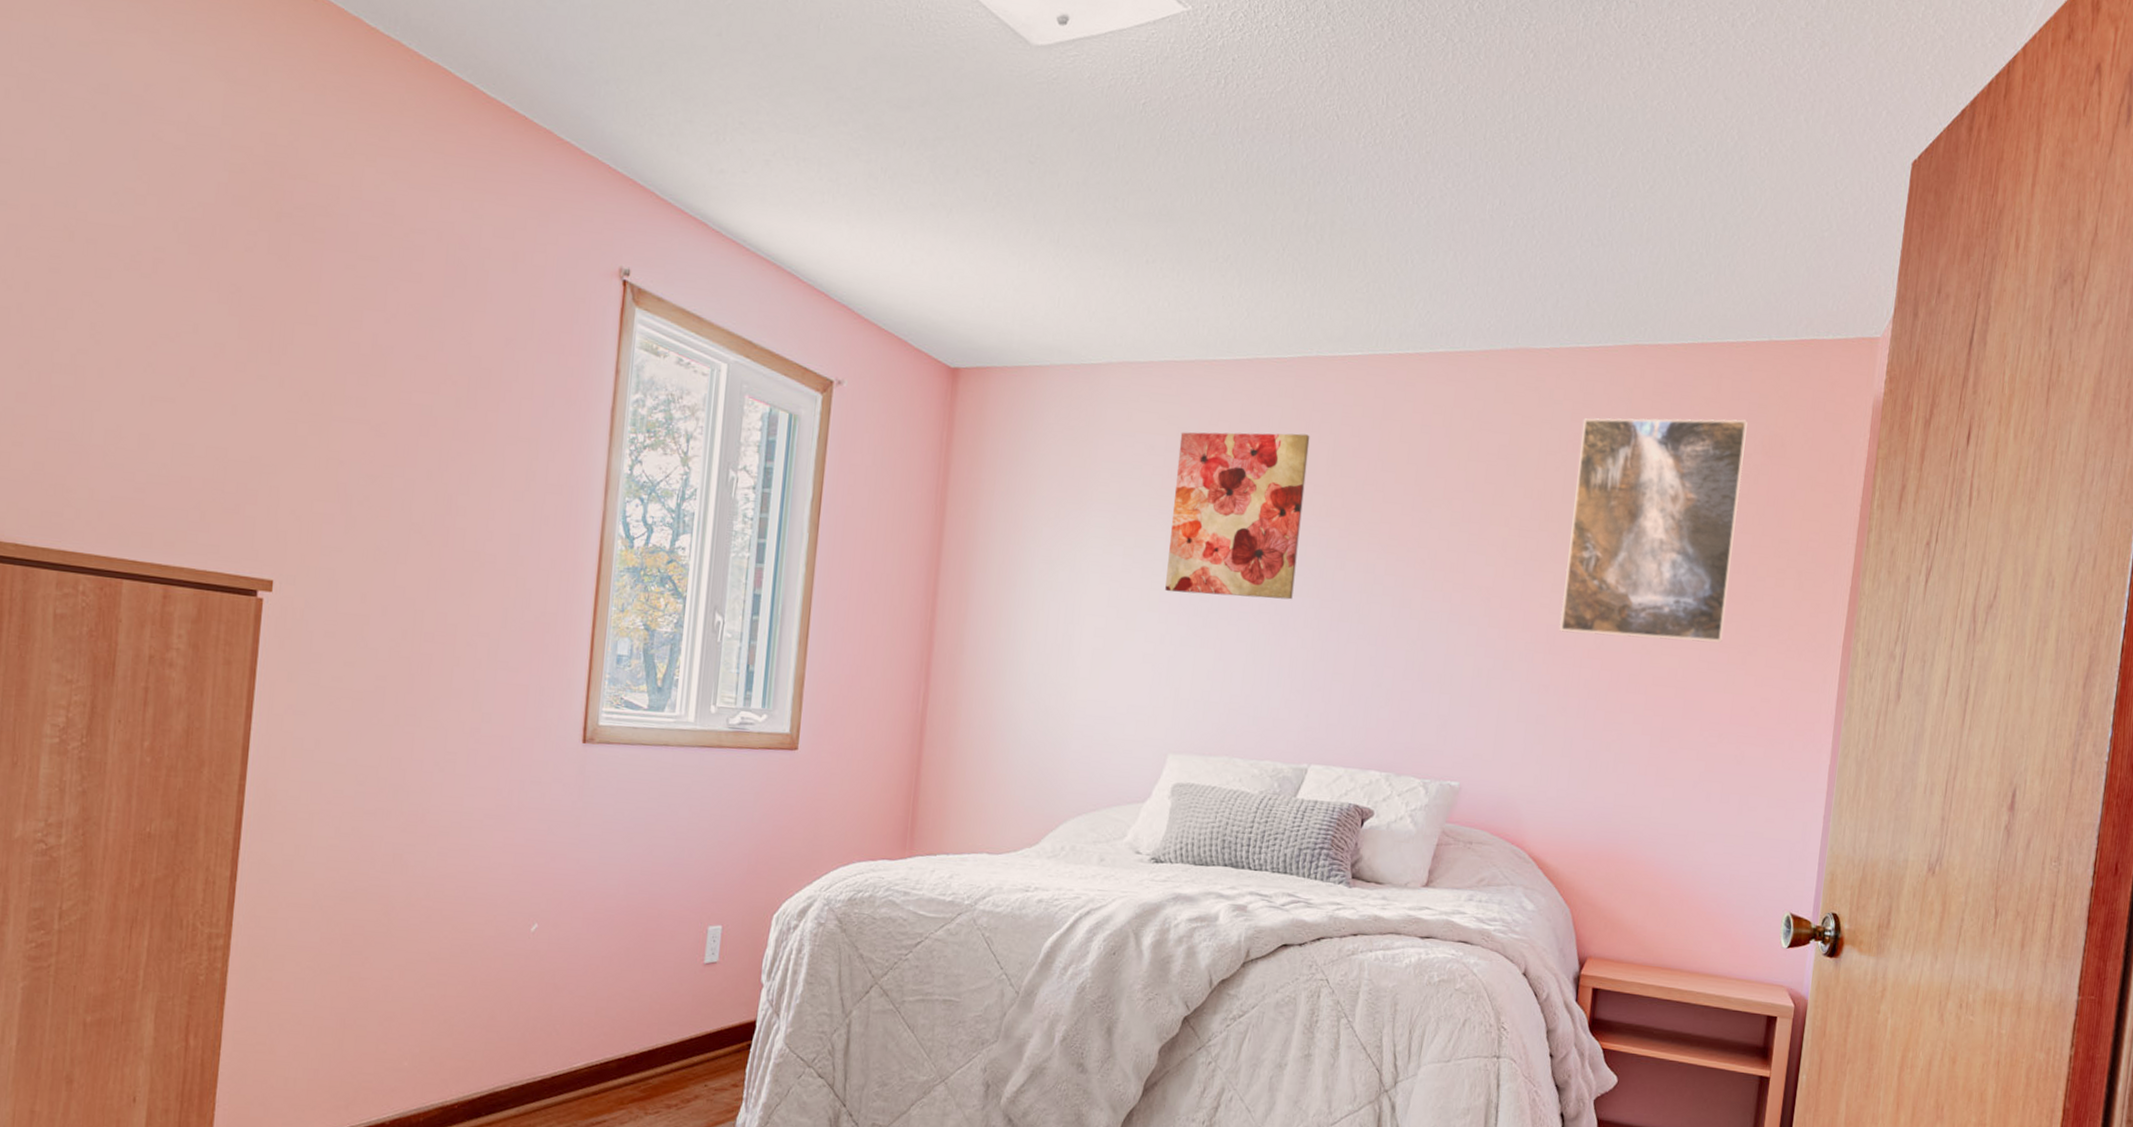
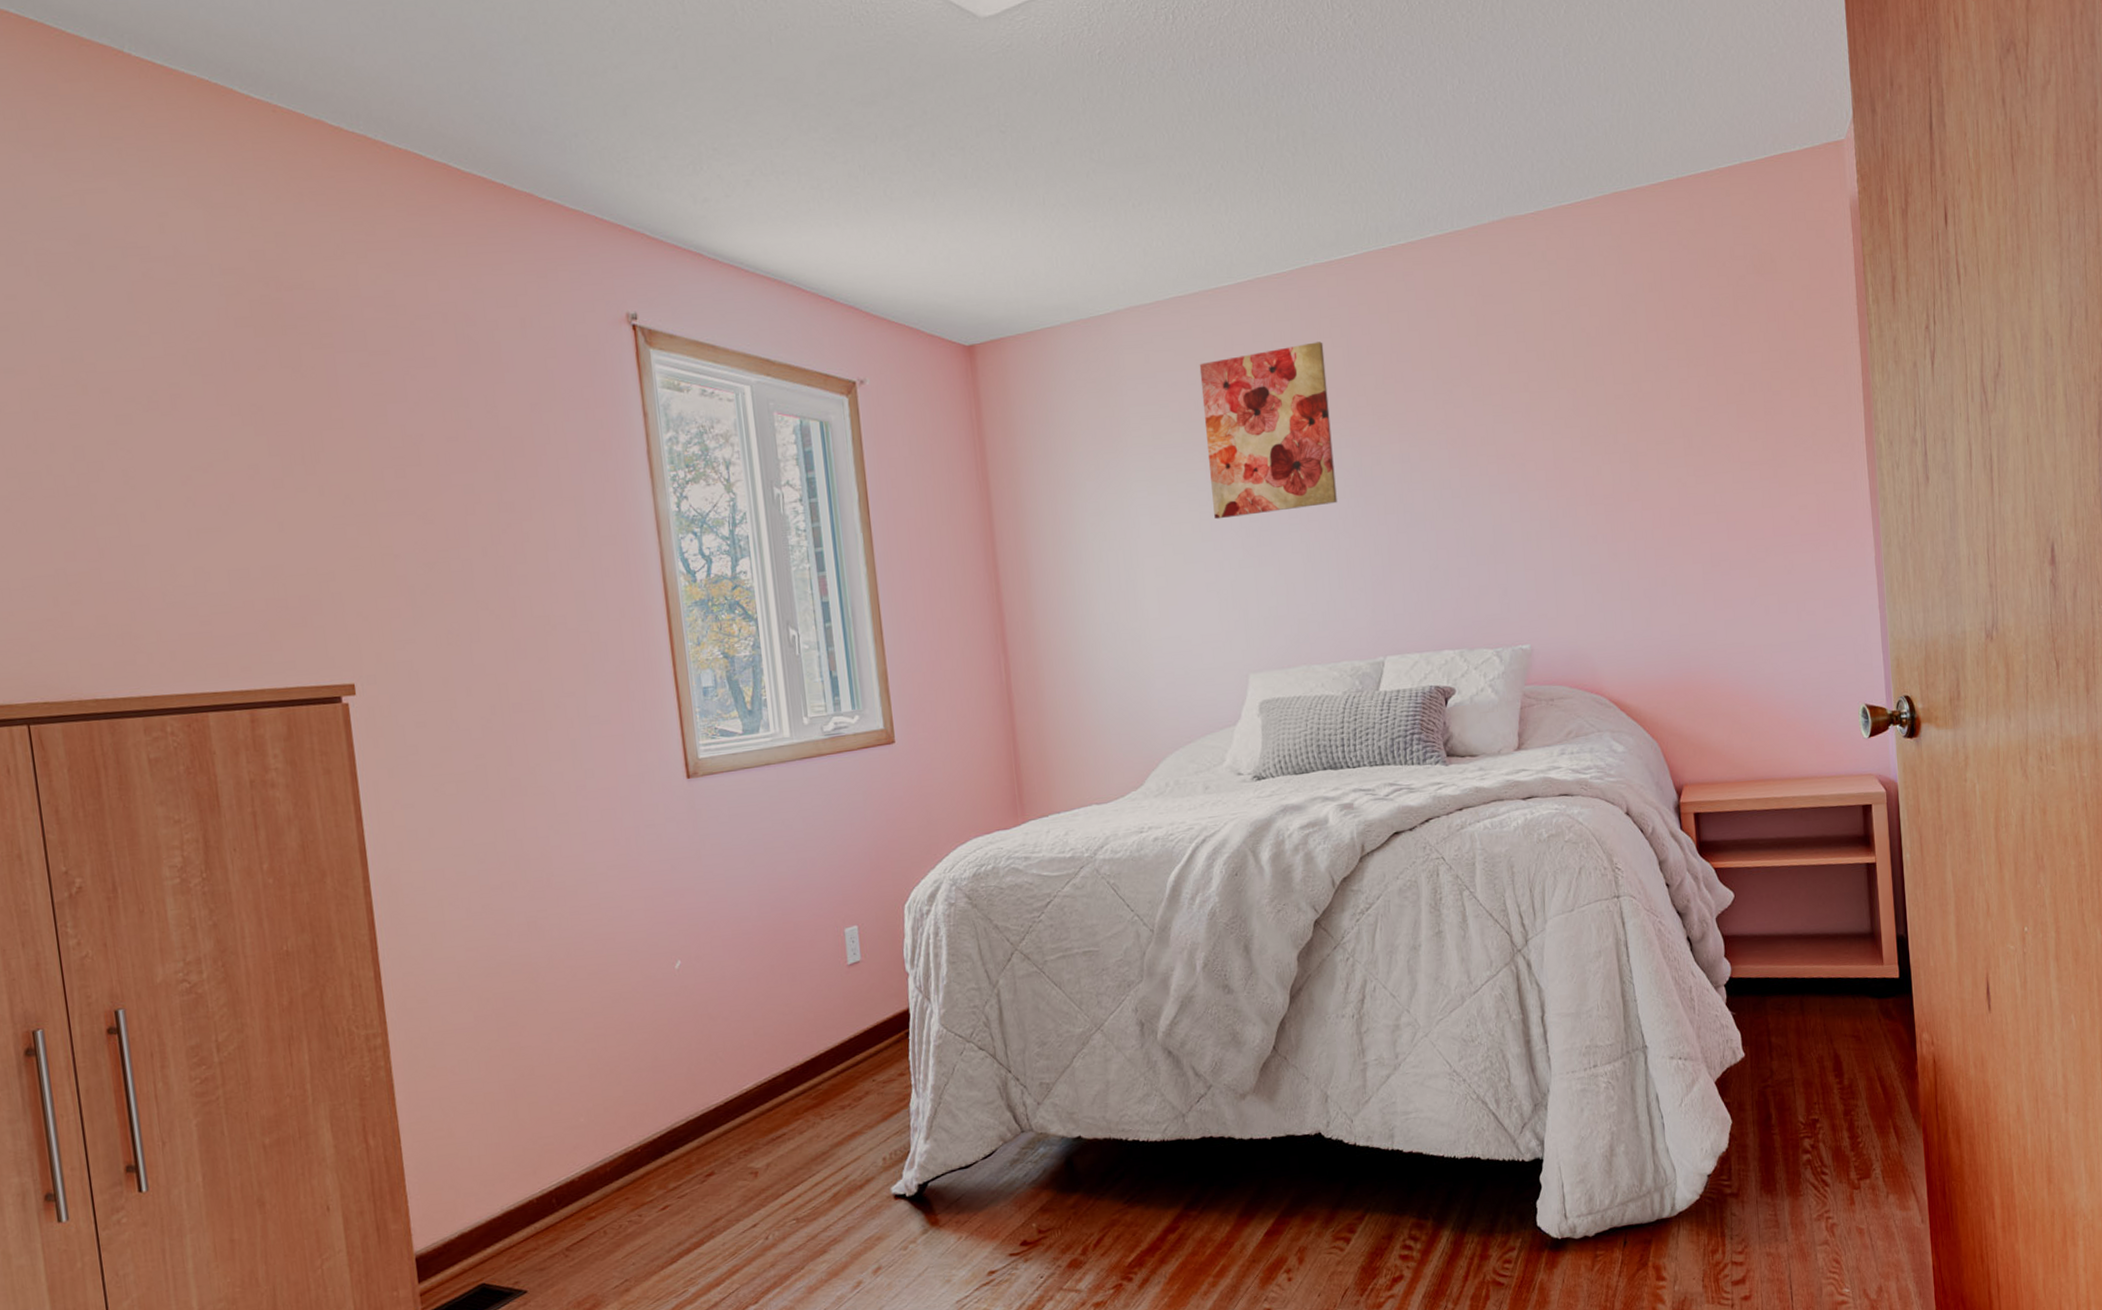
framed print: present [1559,417,1748,643] -> none [1579,243,1752,482]

